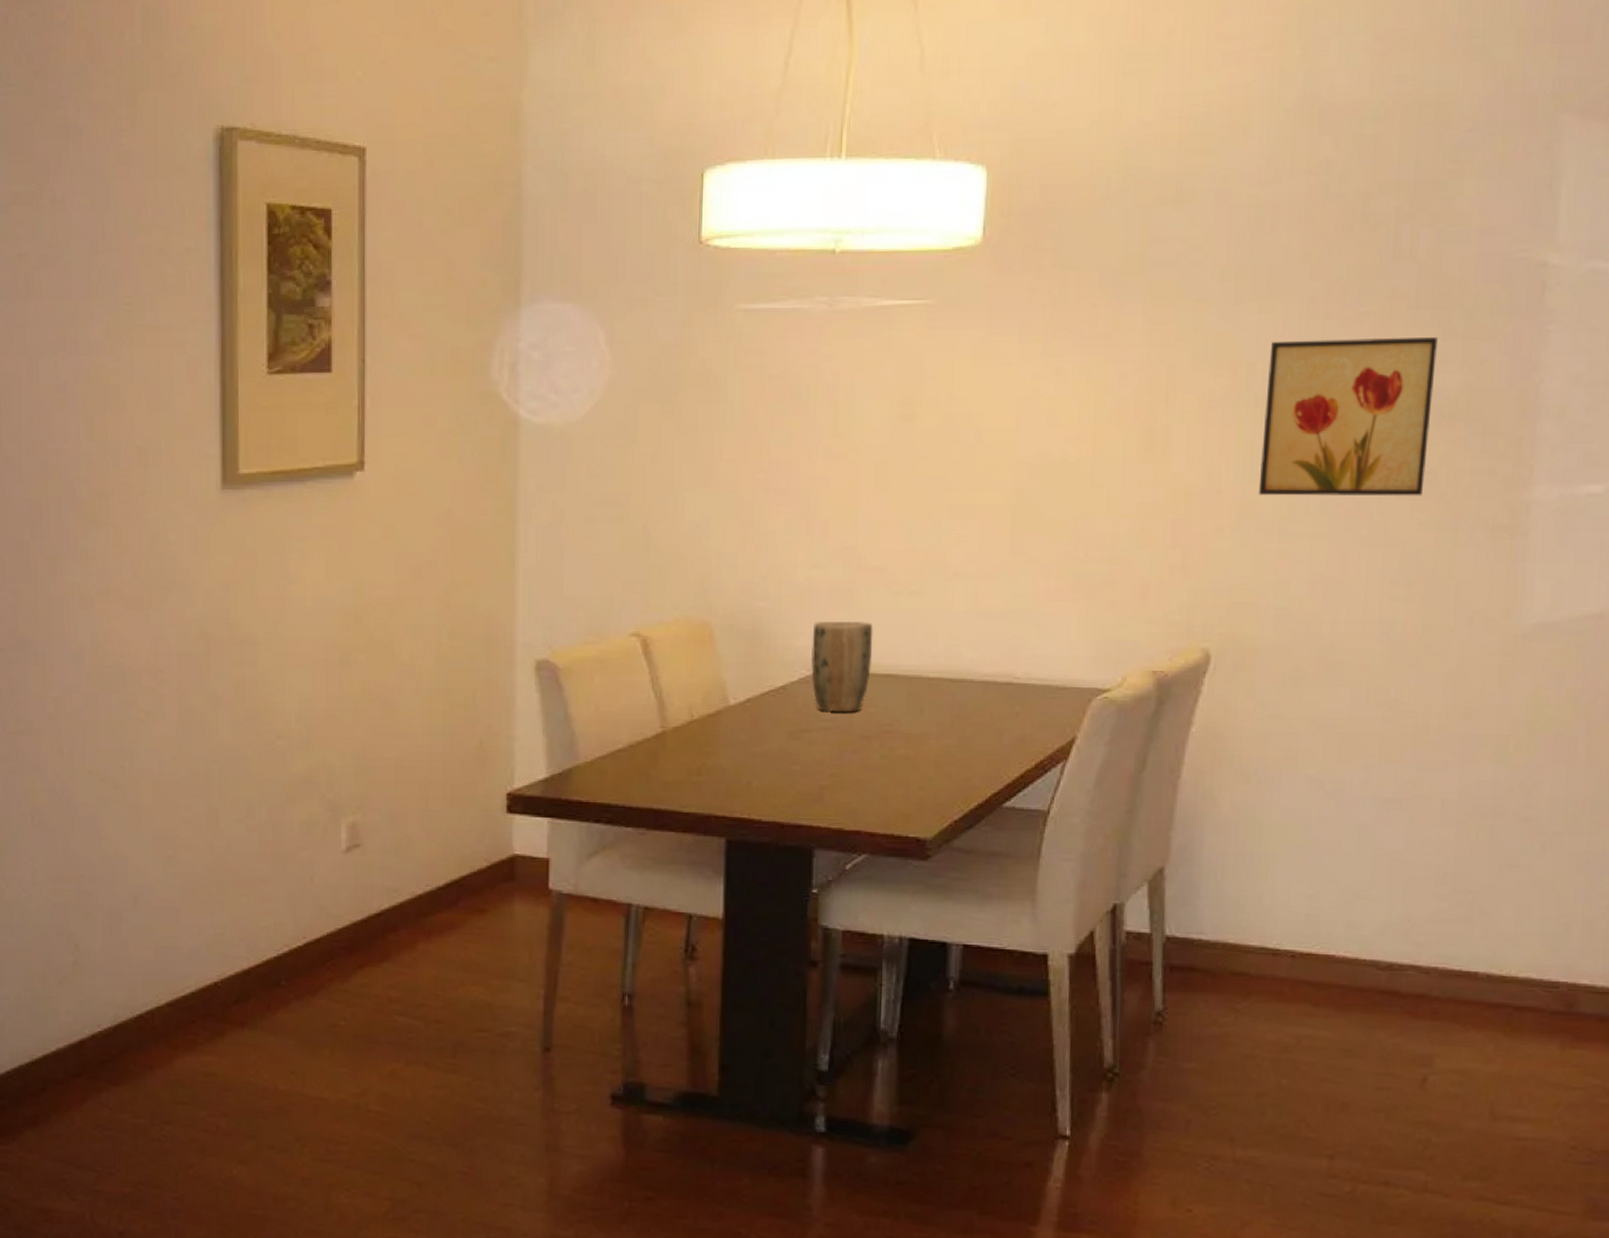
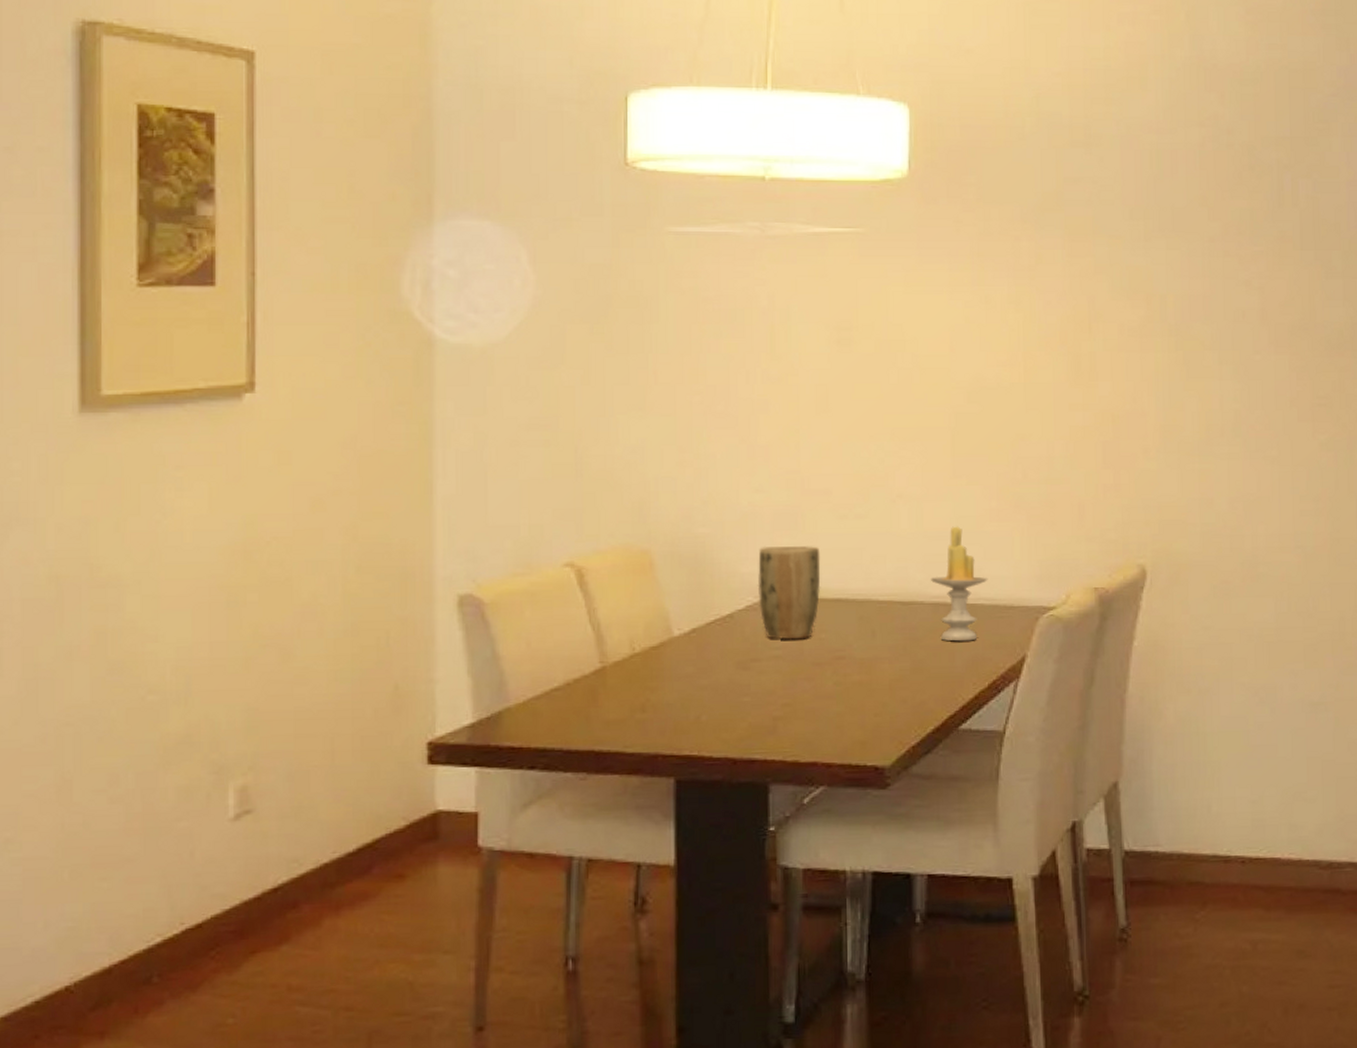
candle: none [981,605,1041,721] -> present [930,526,988,641]
wall art: present [1258,337,1438,497] -> none [1177,274,1322,420]

